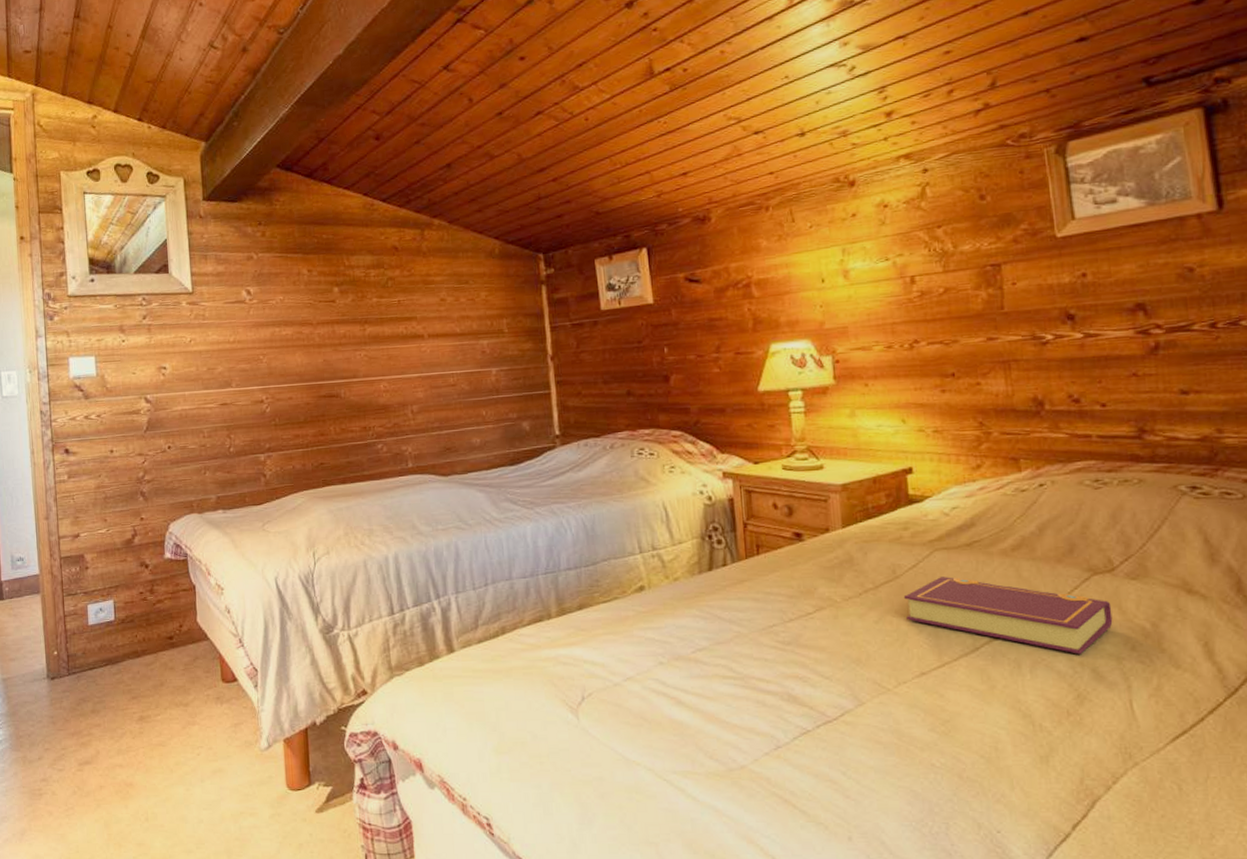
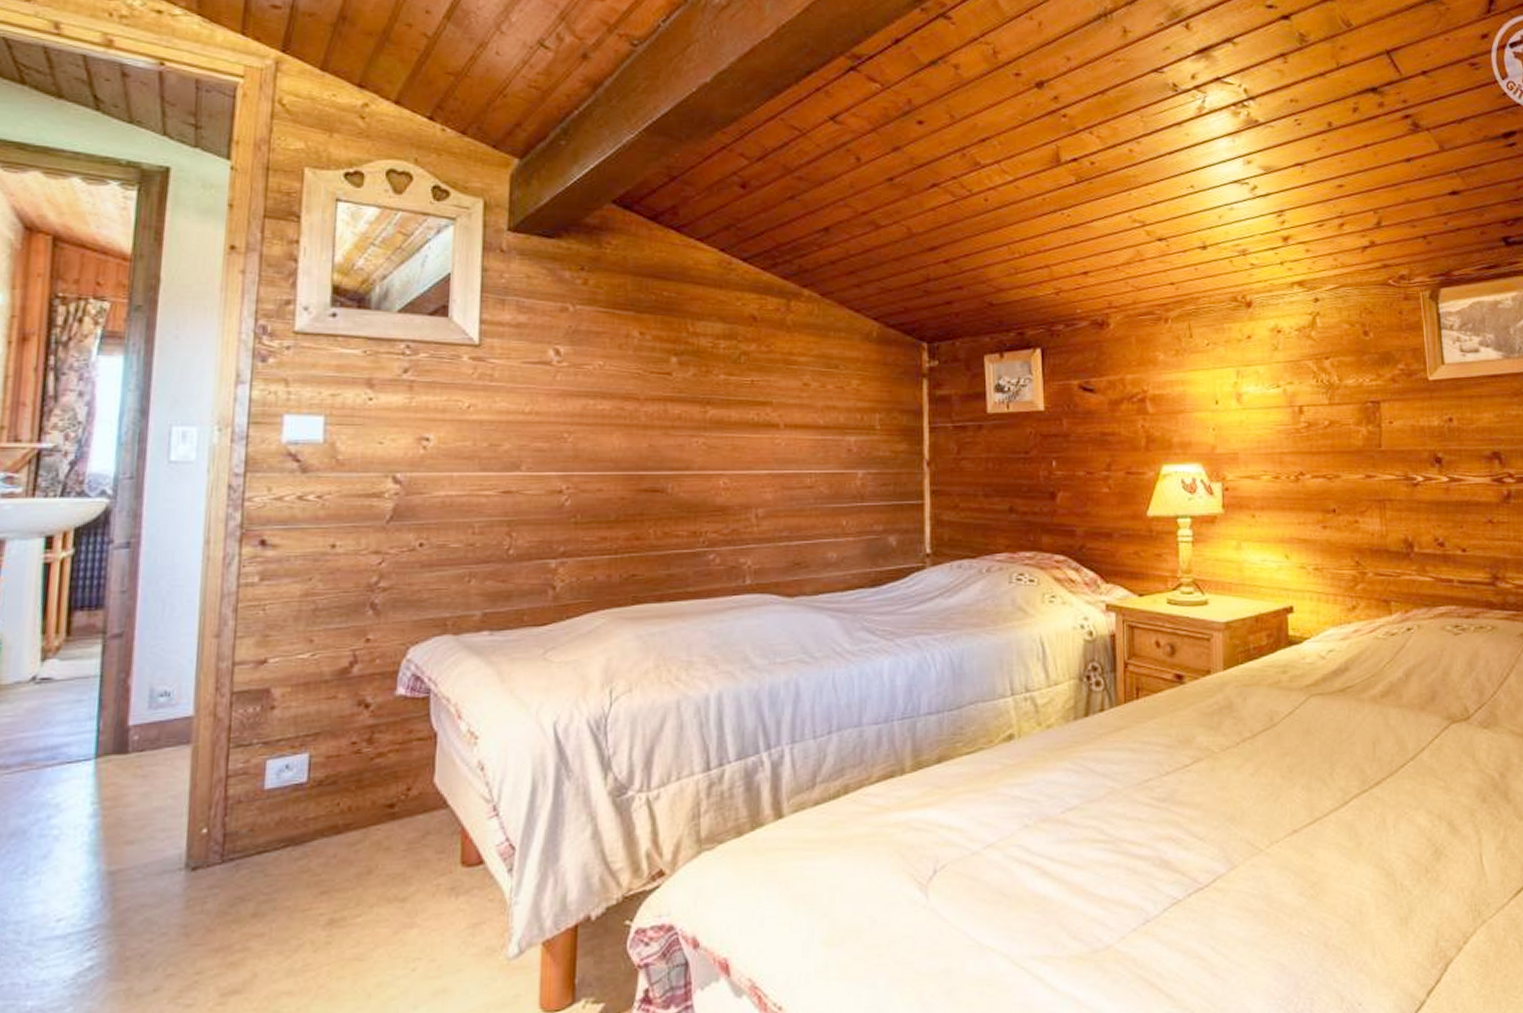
book: present [903,577,1113,654] -> none [1279,724,1467,807]

